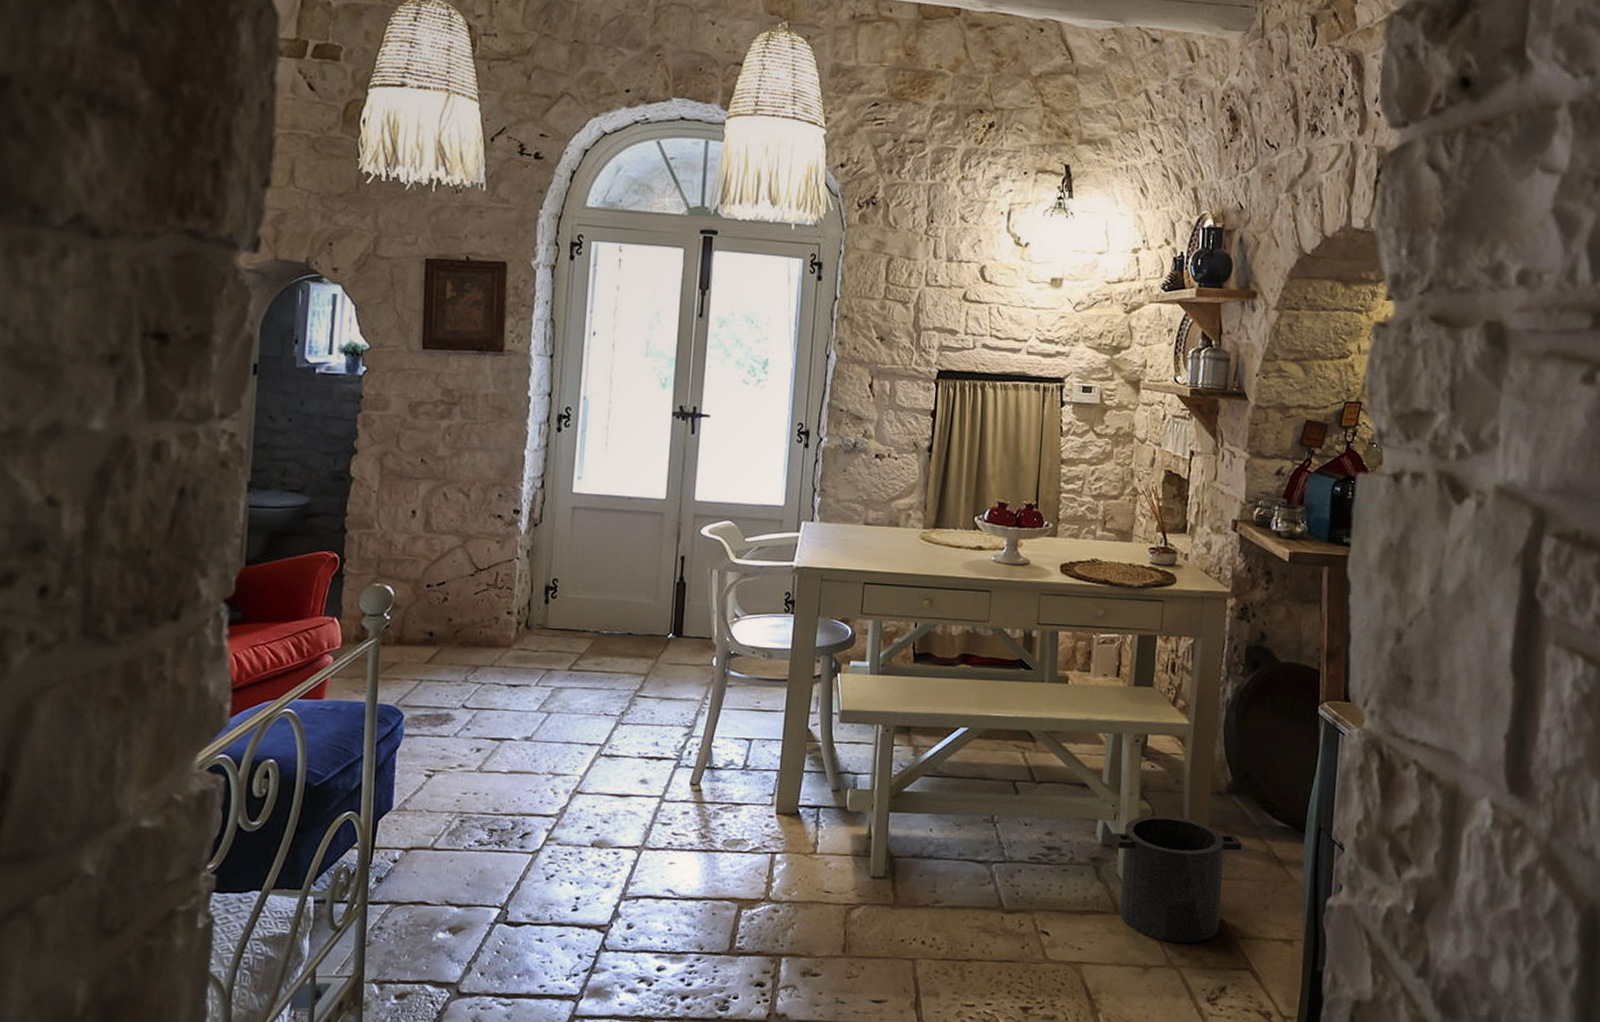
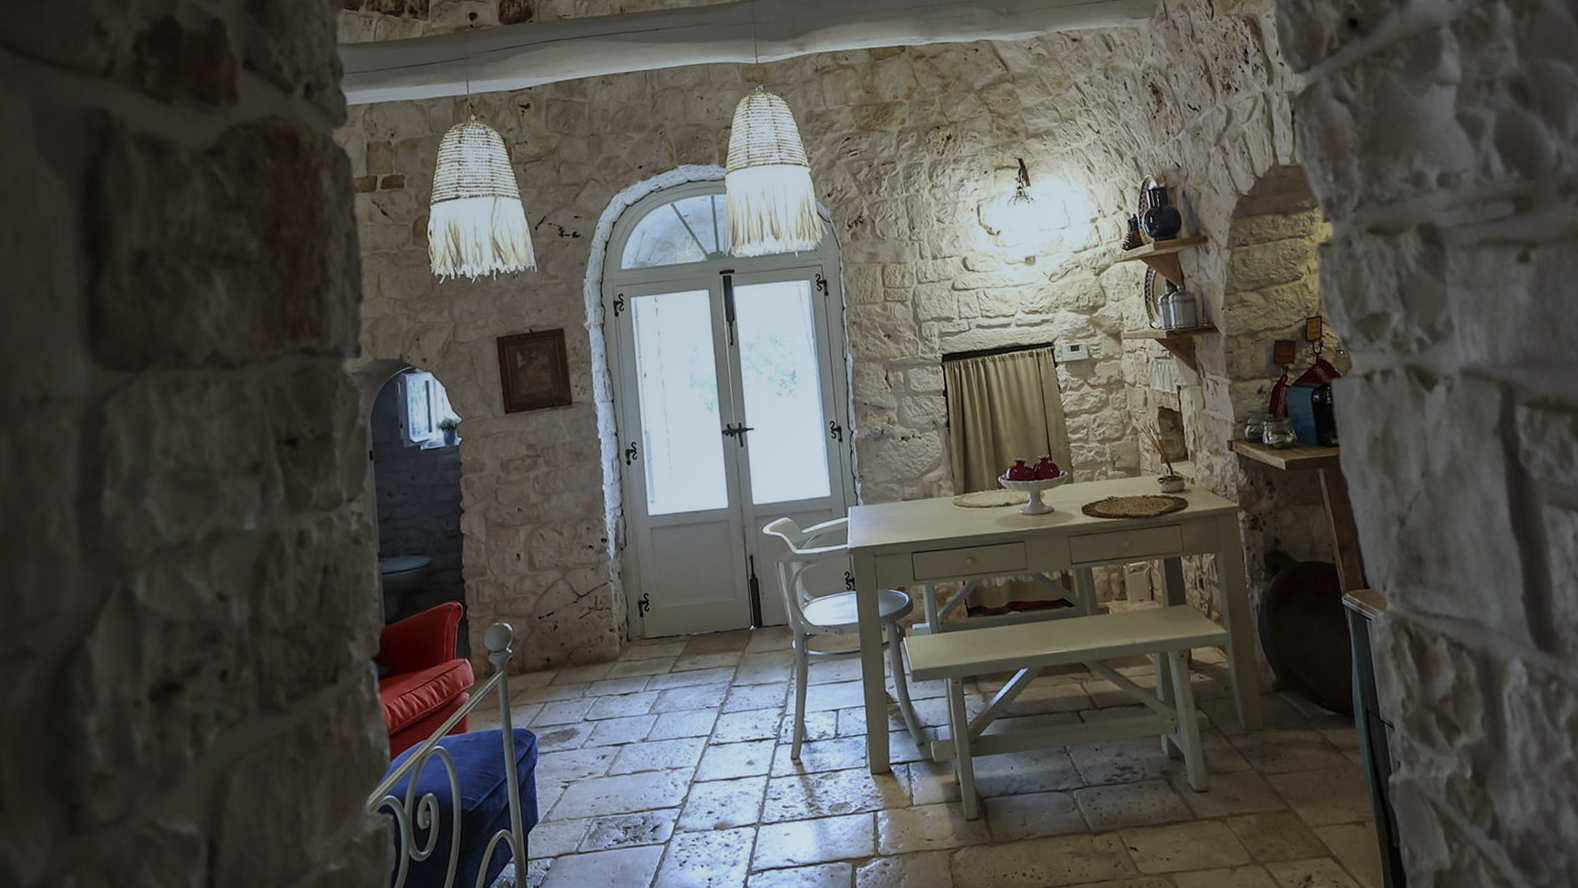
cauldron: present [1111,815,1242,943] -> none [1176,721,1299,841]

